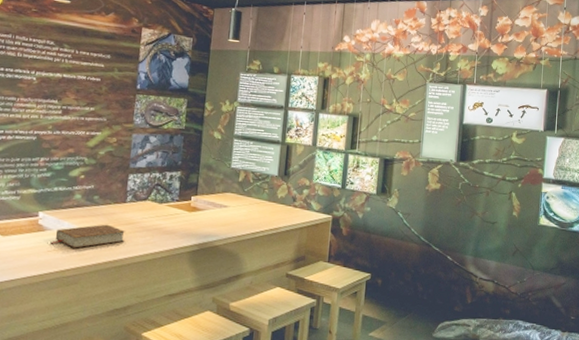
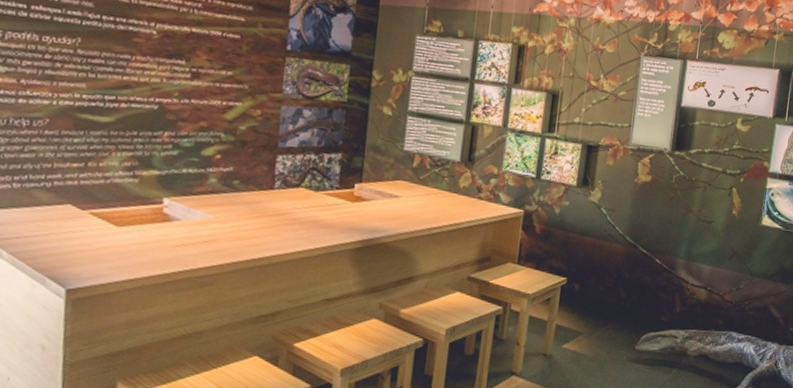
book: present [50,224,125,248] -> none [178,214,272,243]

